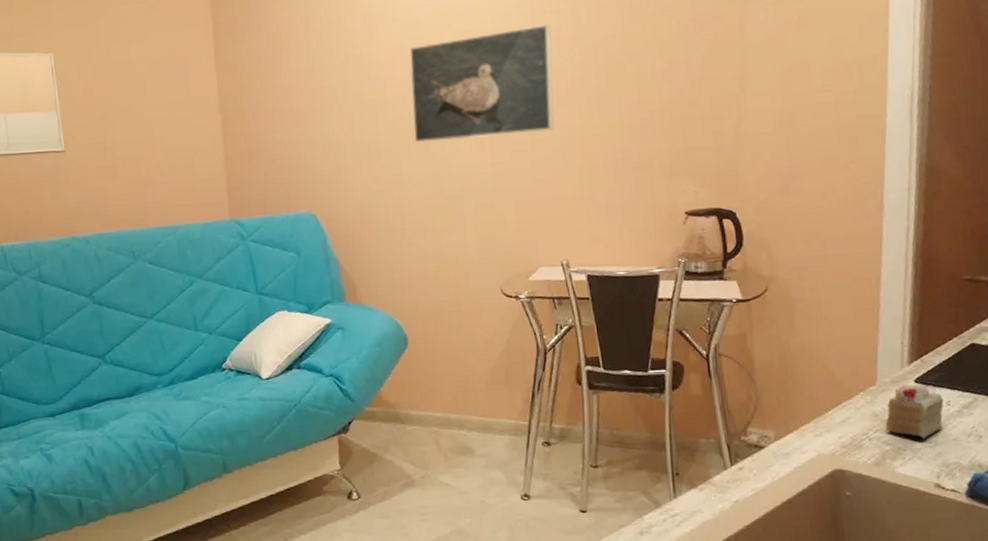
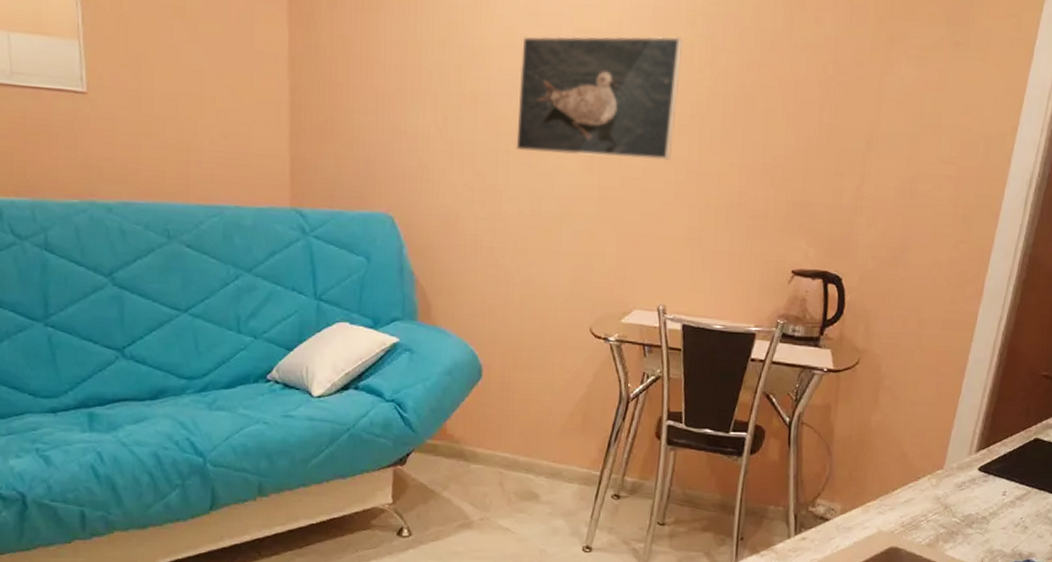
cake slice: present [885,384,944,439] -> none [944,470,1001,525]

